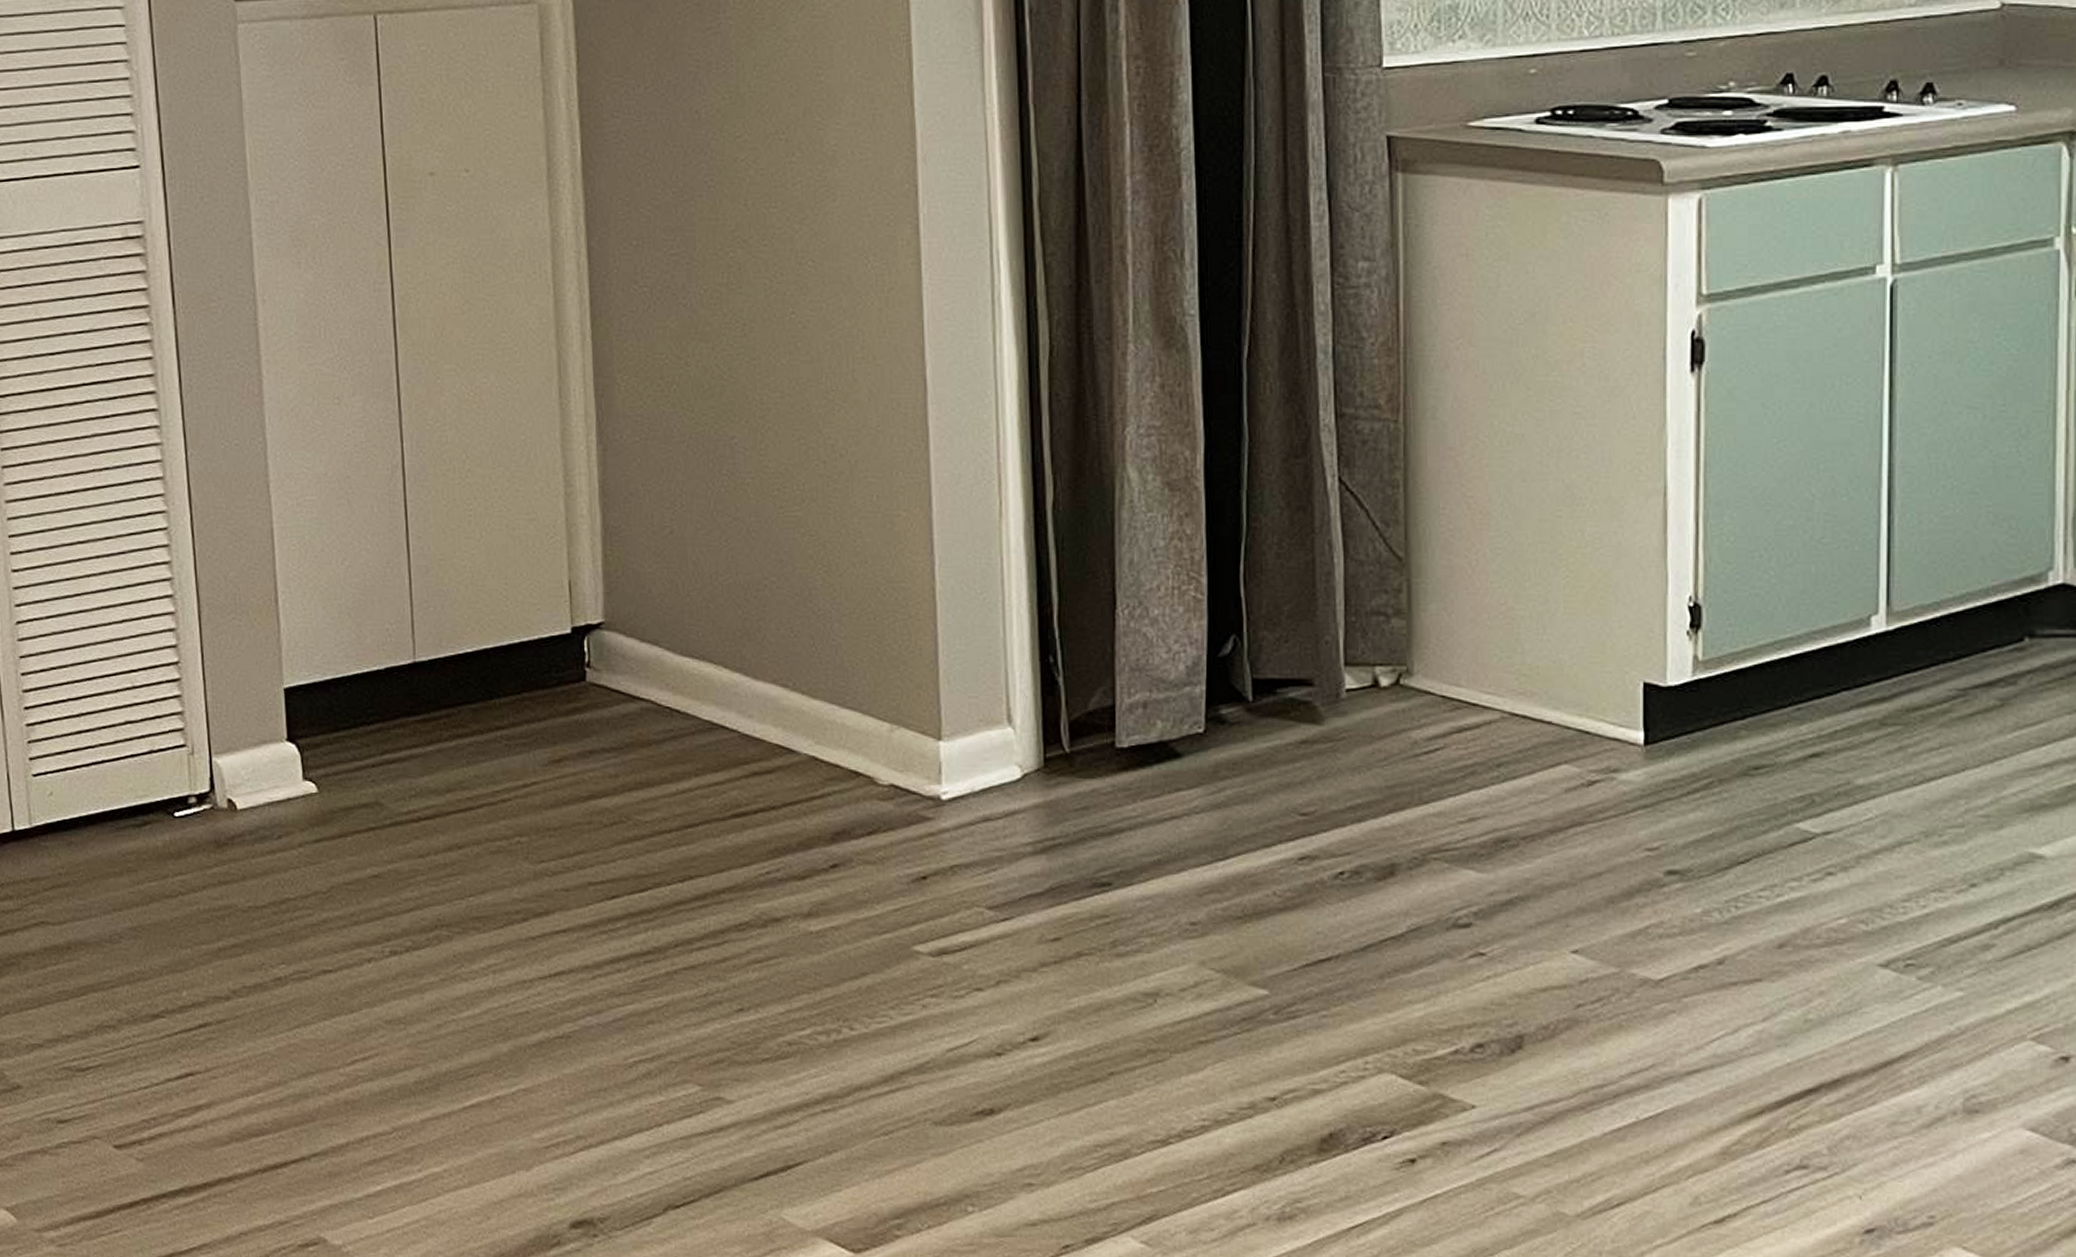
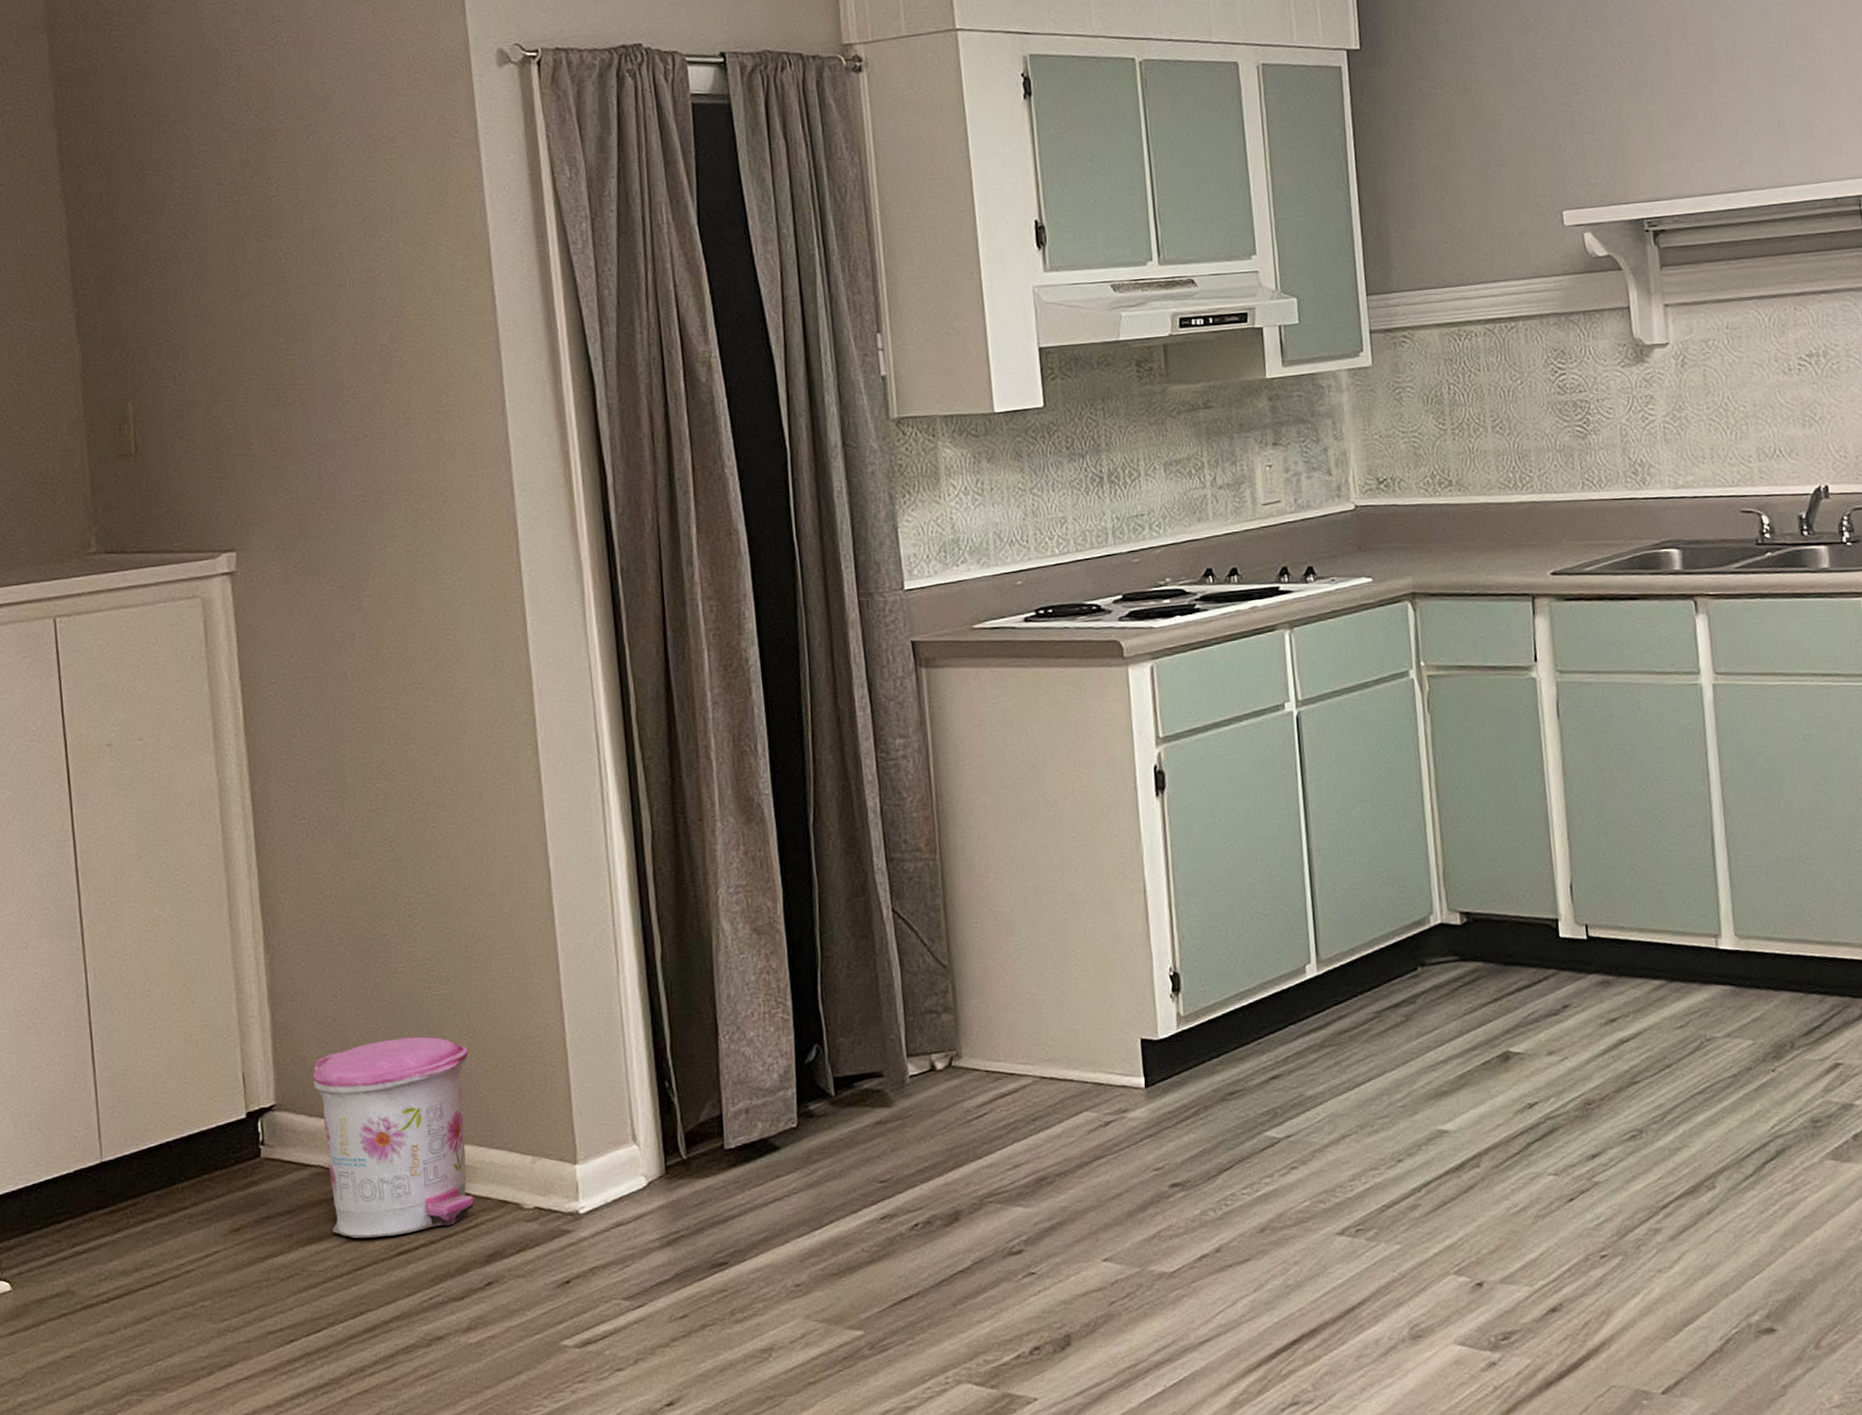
trash can: none [646,562,822,794] -> present [313,1036,475,1238]

